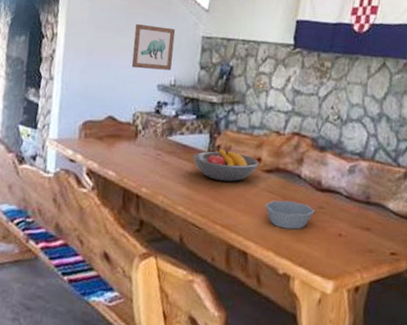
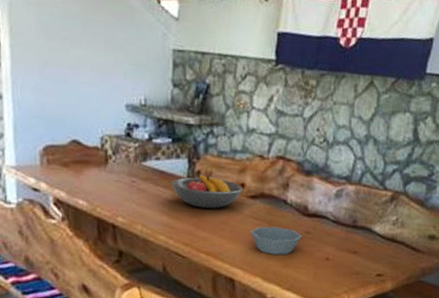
wall art: present [131,24,176,71] -> none [93,34,142,89]

